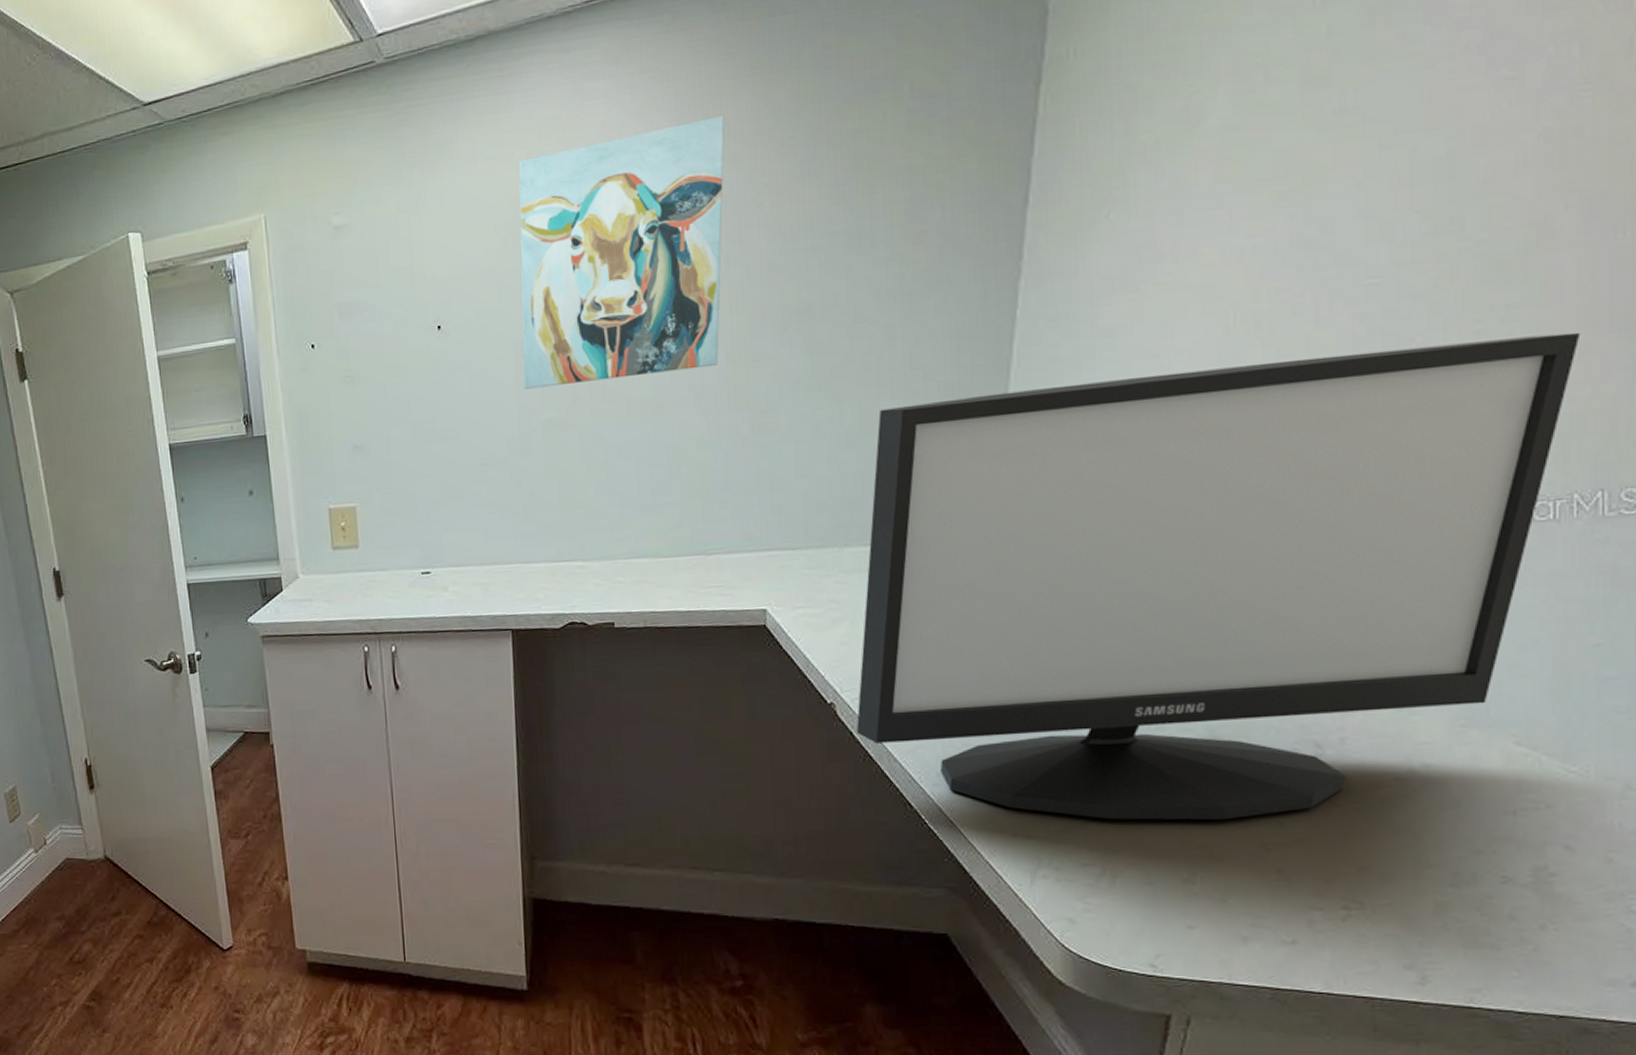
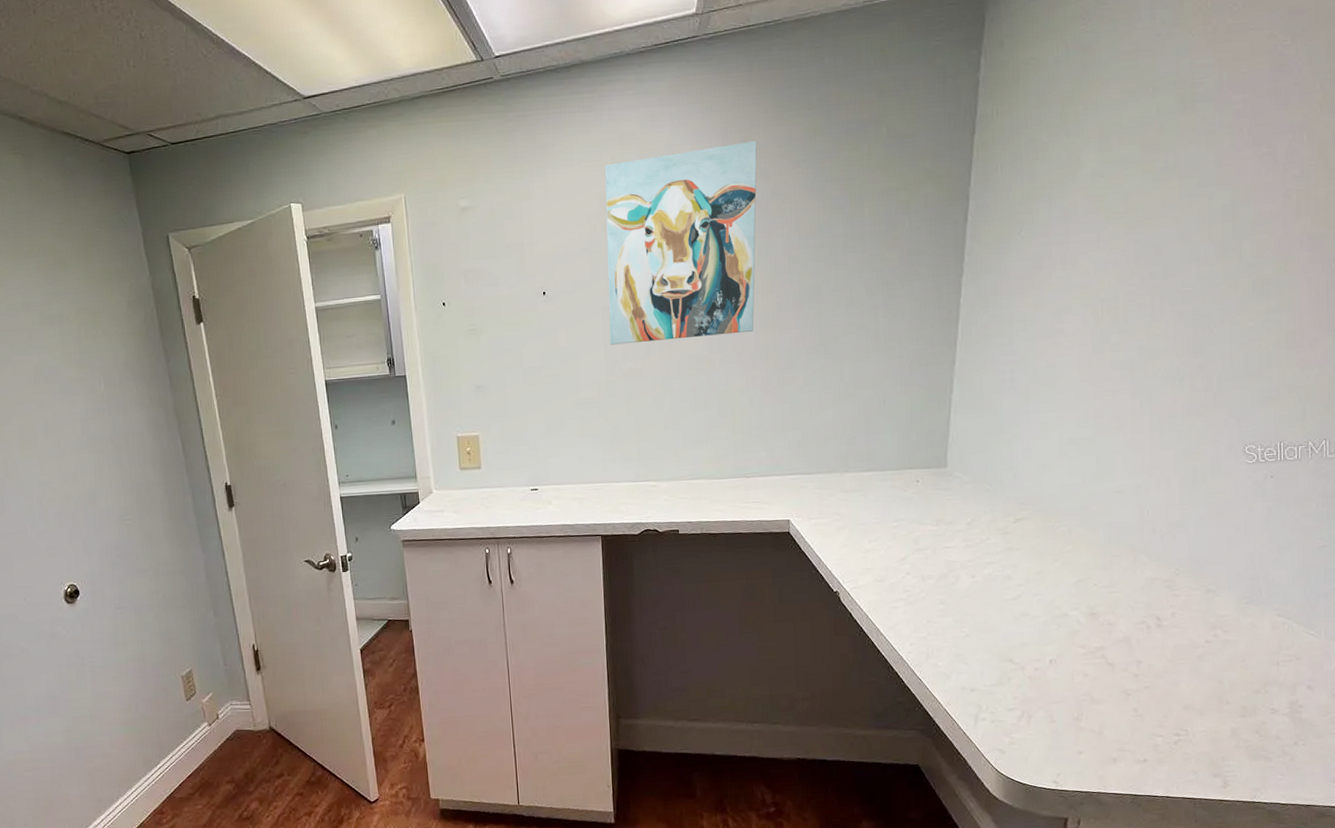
monitor: present [856,332,1581,821] -> none [854,330,1311,676]

